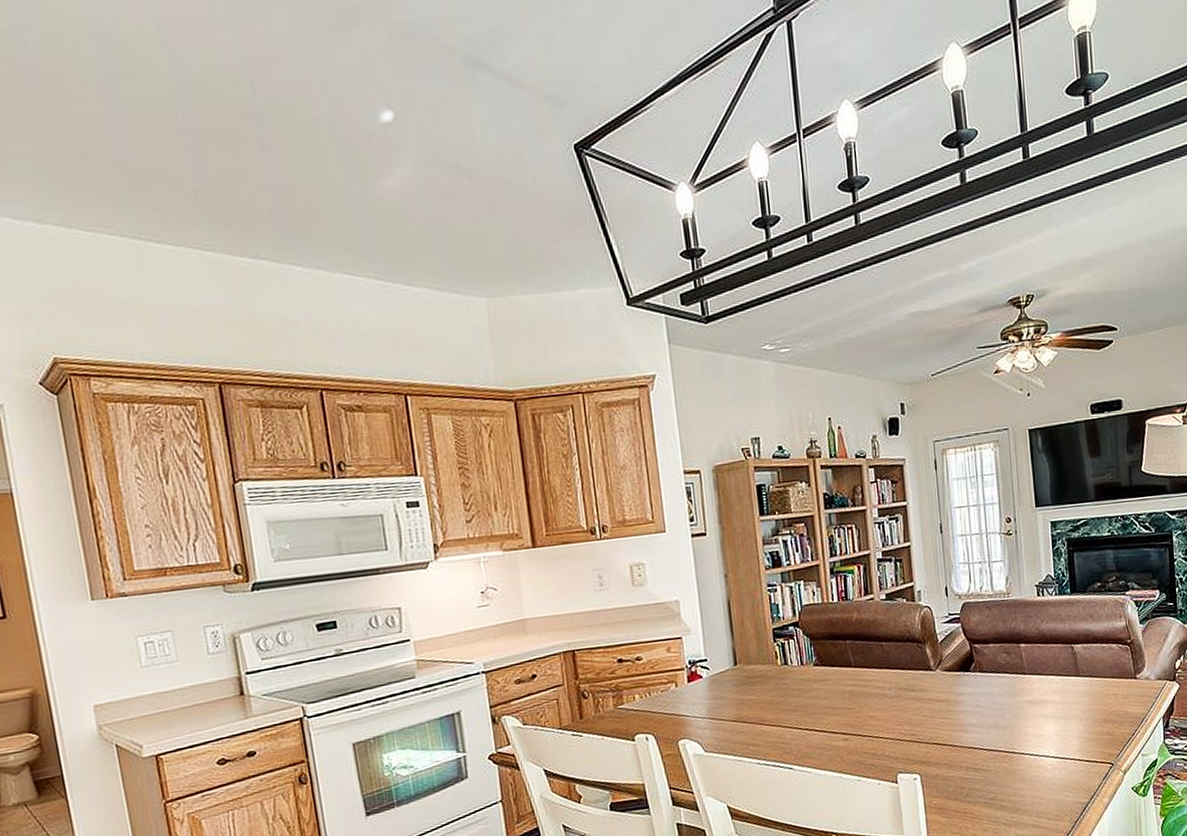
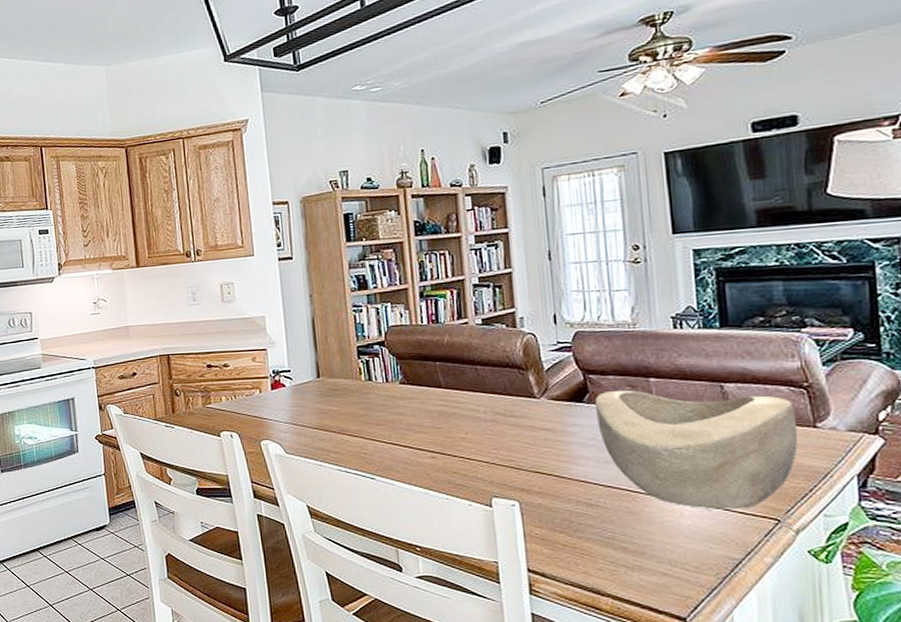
decorative bowl: none [978,653,1125,761] -> present [594,390,799,509]

